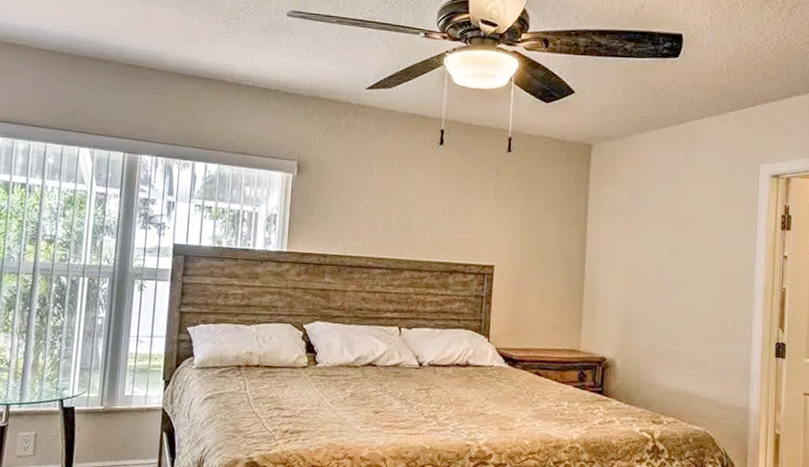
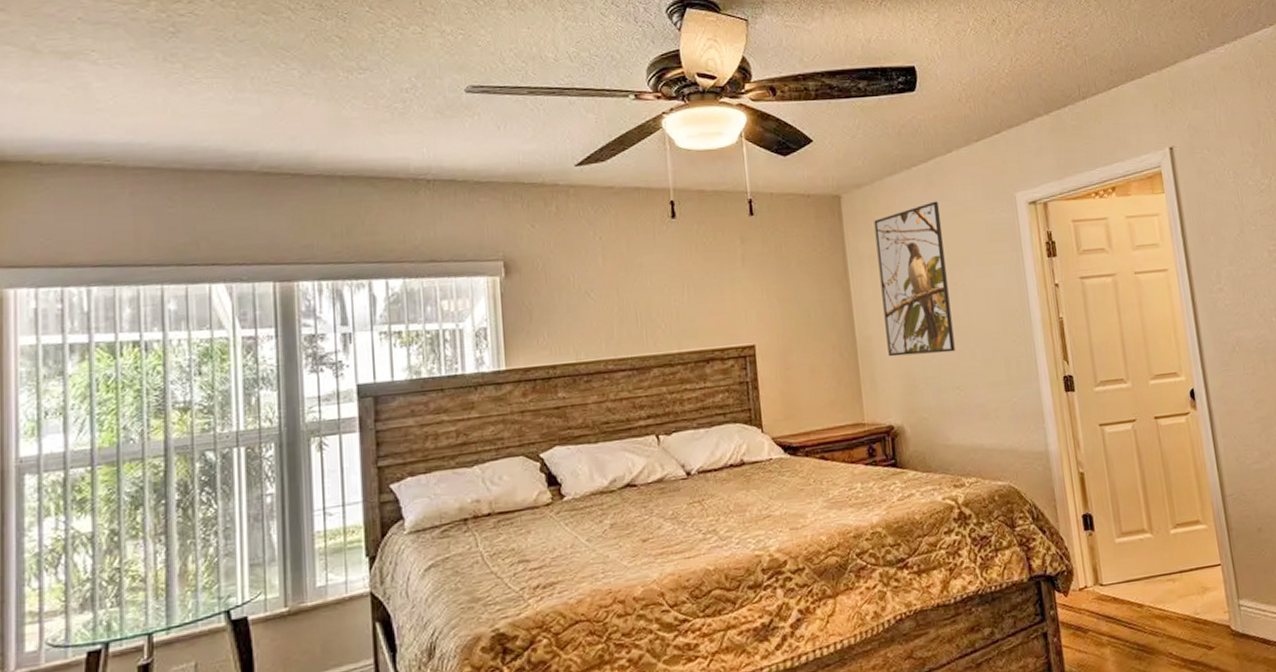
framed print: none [612,162,682,302] -> present [874,201,956,357]

